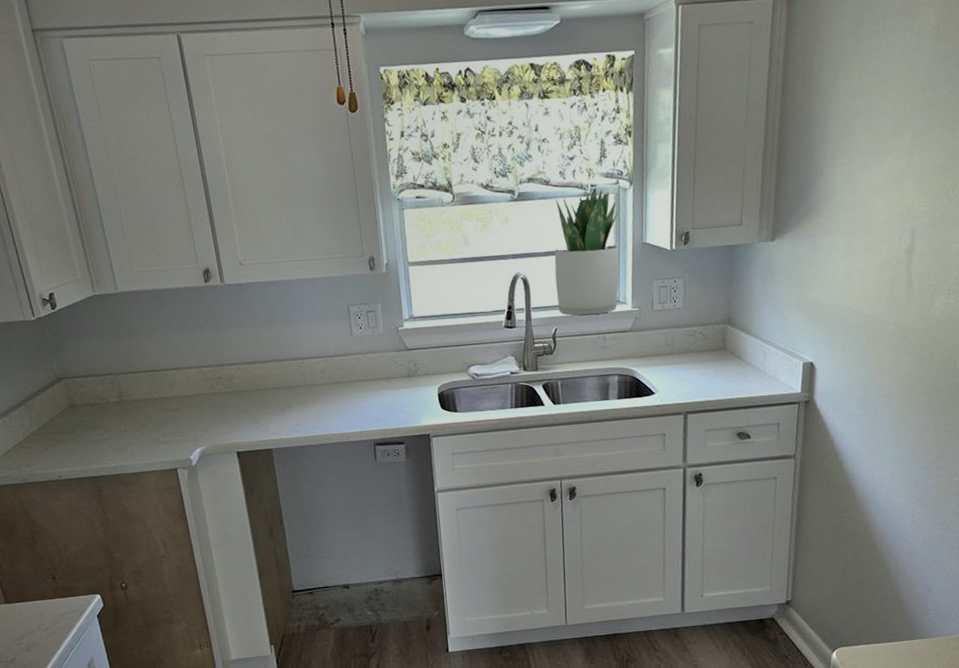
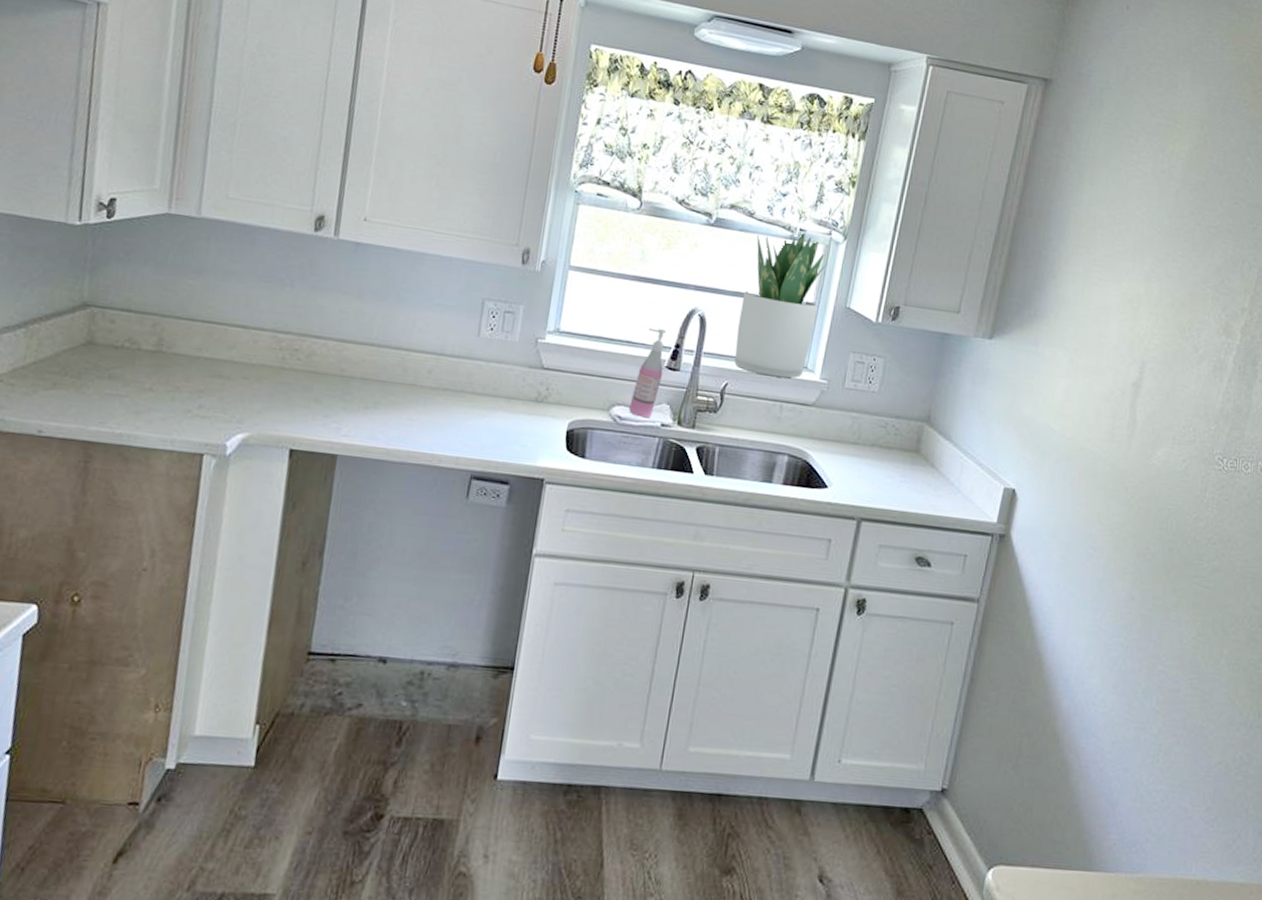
soap dispenser: none [482,296,503,371] -> present [629,328,666,418]

